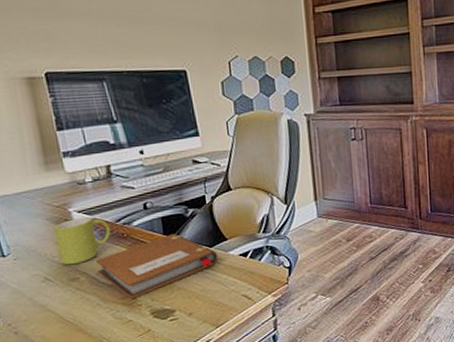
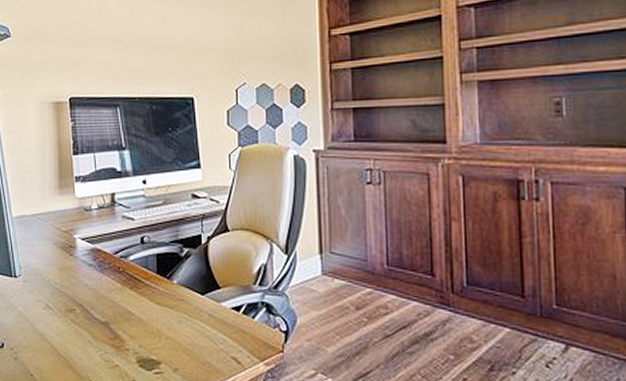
mug: present [53,217,111,265] -> none [59,245,109,295]
notebook: present [95,233,219,299] -> none [91,273,210,341]

